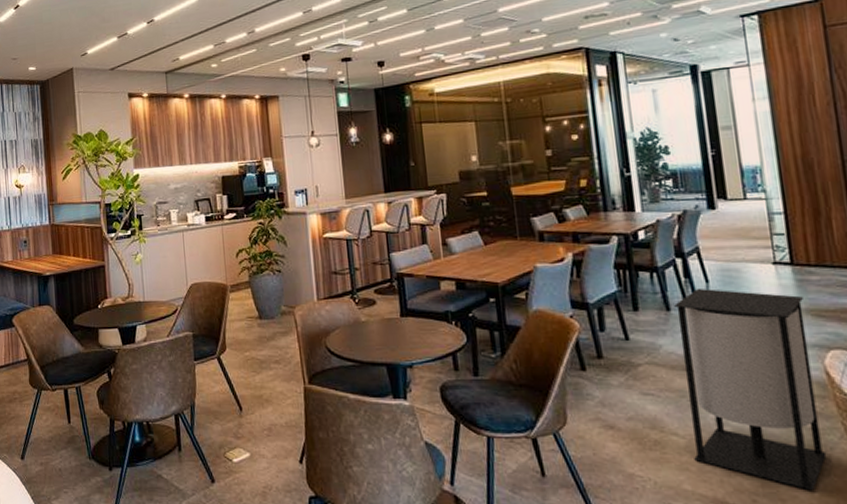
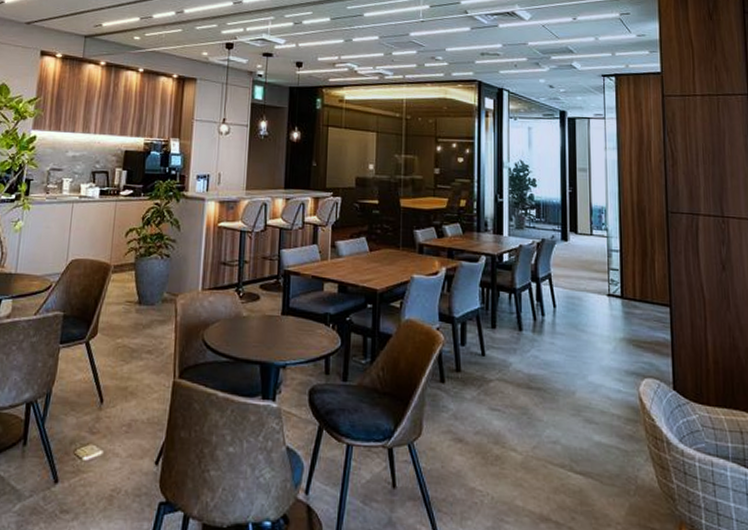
trash can: present [673,289,827,491] -> none [525,313,634,510]

